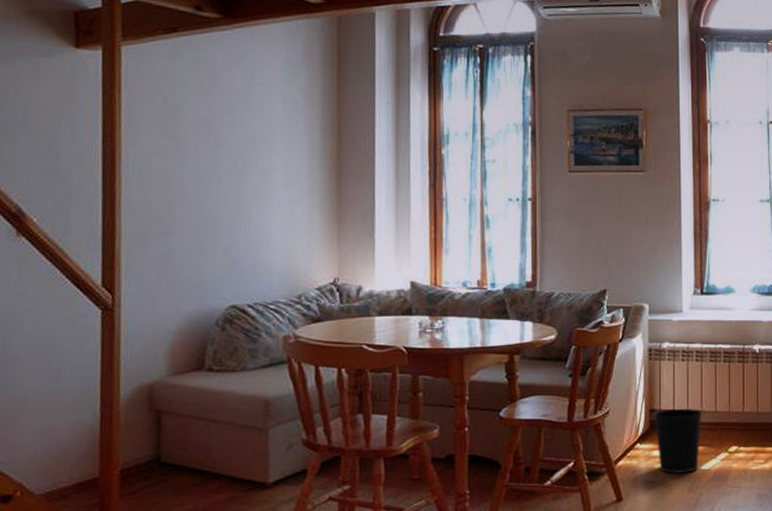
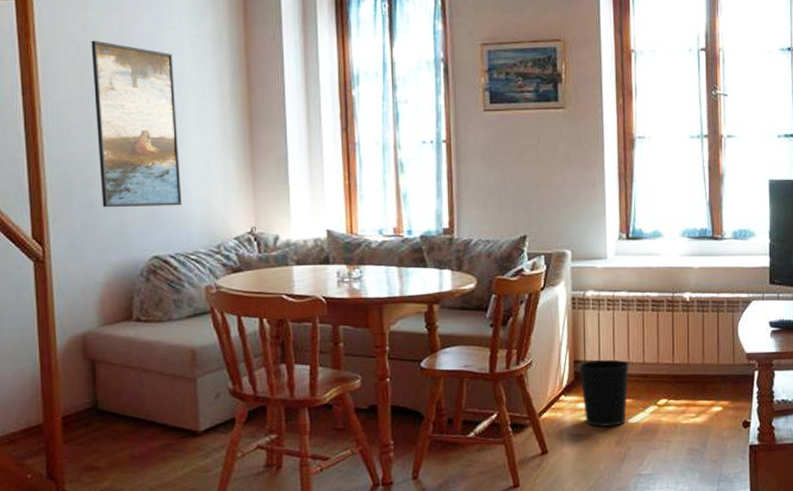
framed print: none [179,92,264,257] -> present [91,40,182,208]

